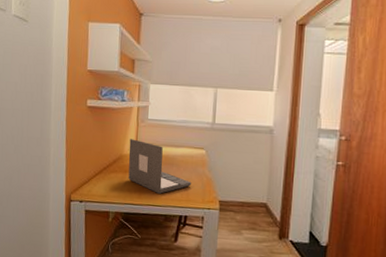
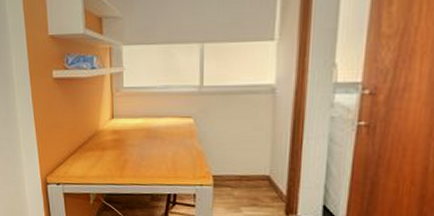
laptop: present [128,139,192,195] -> none [104,112,180,172]

